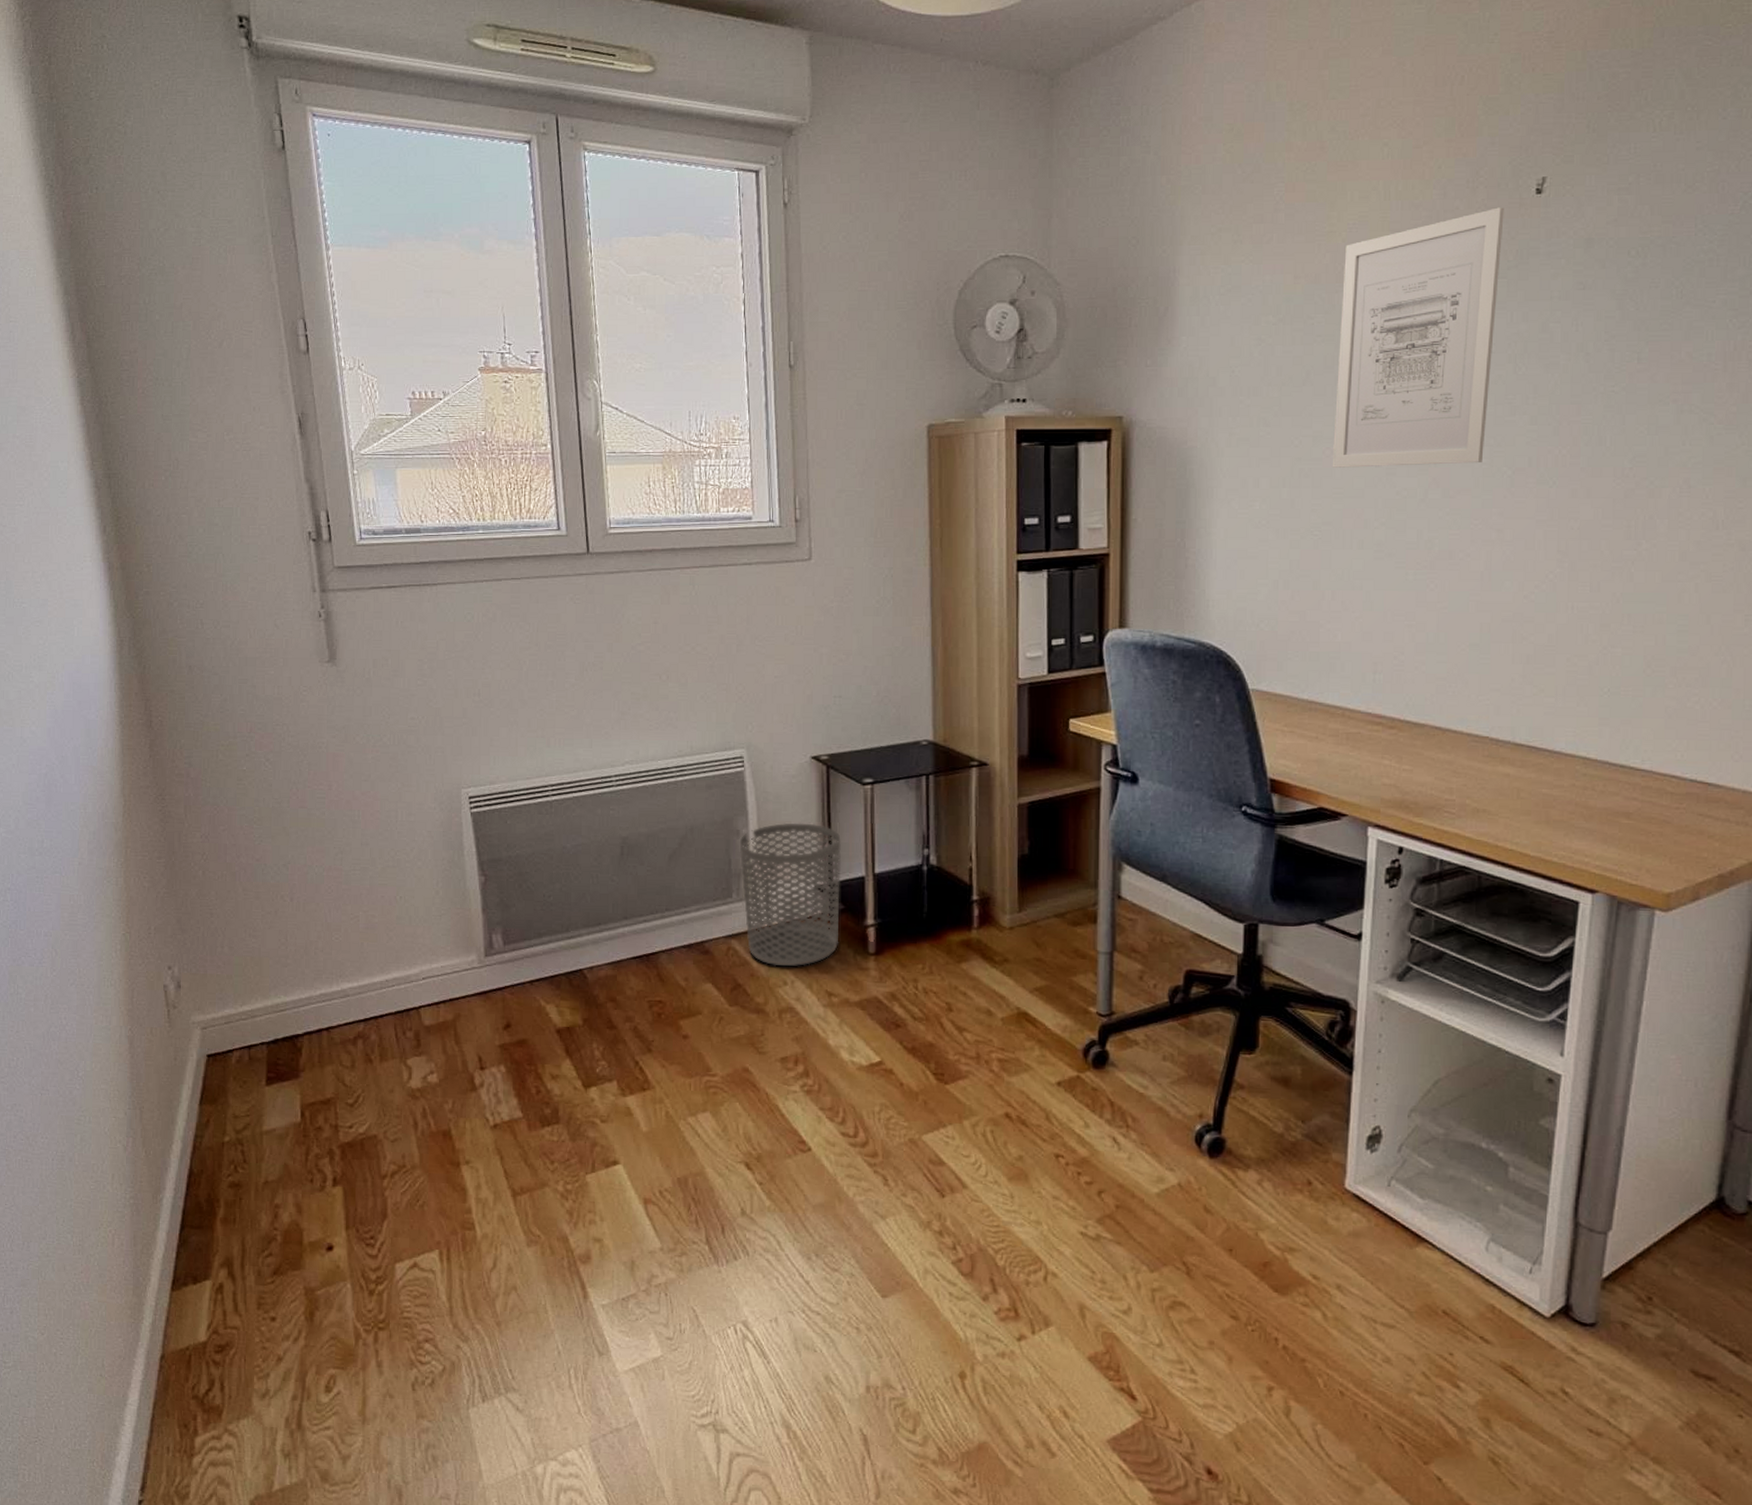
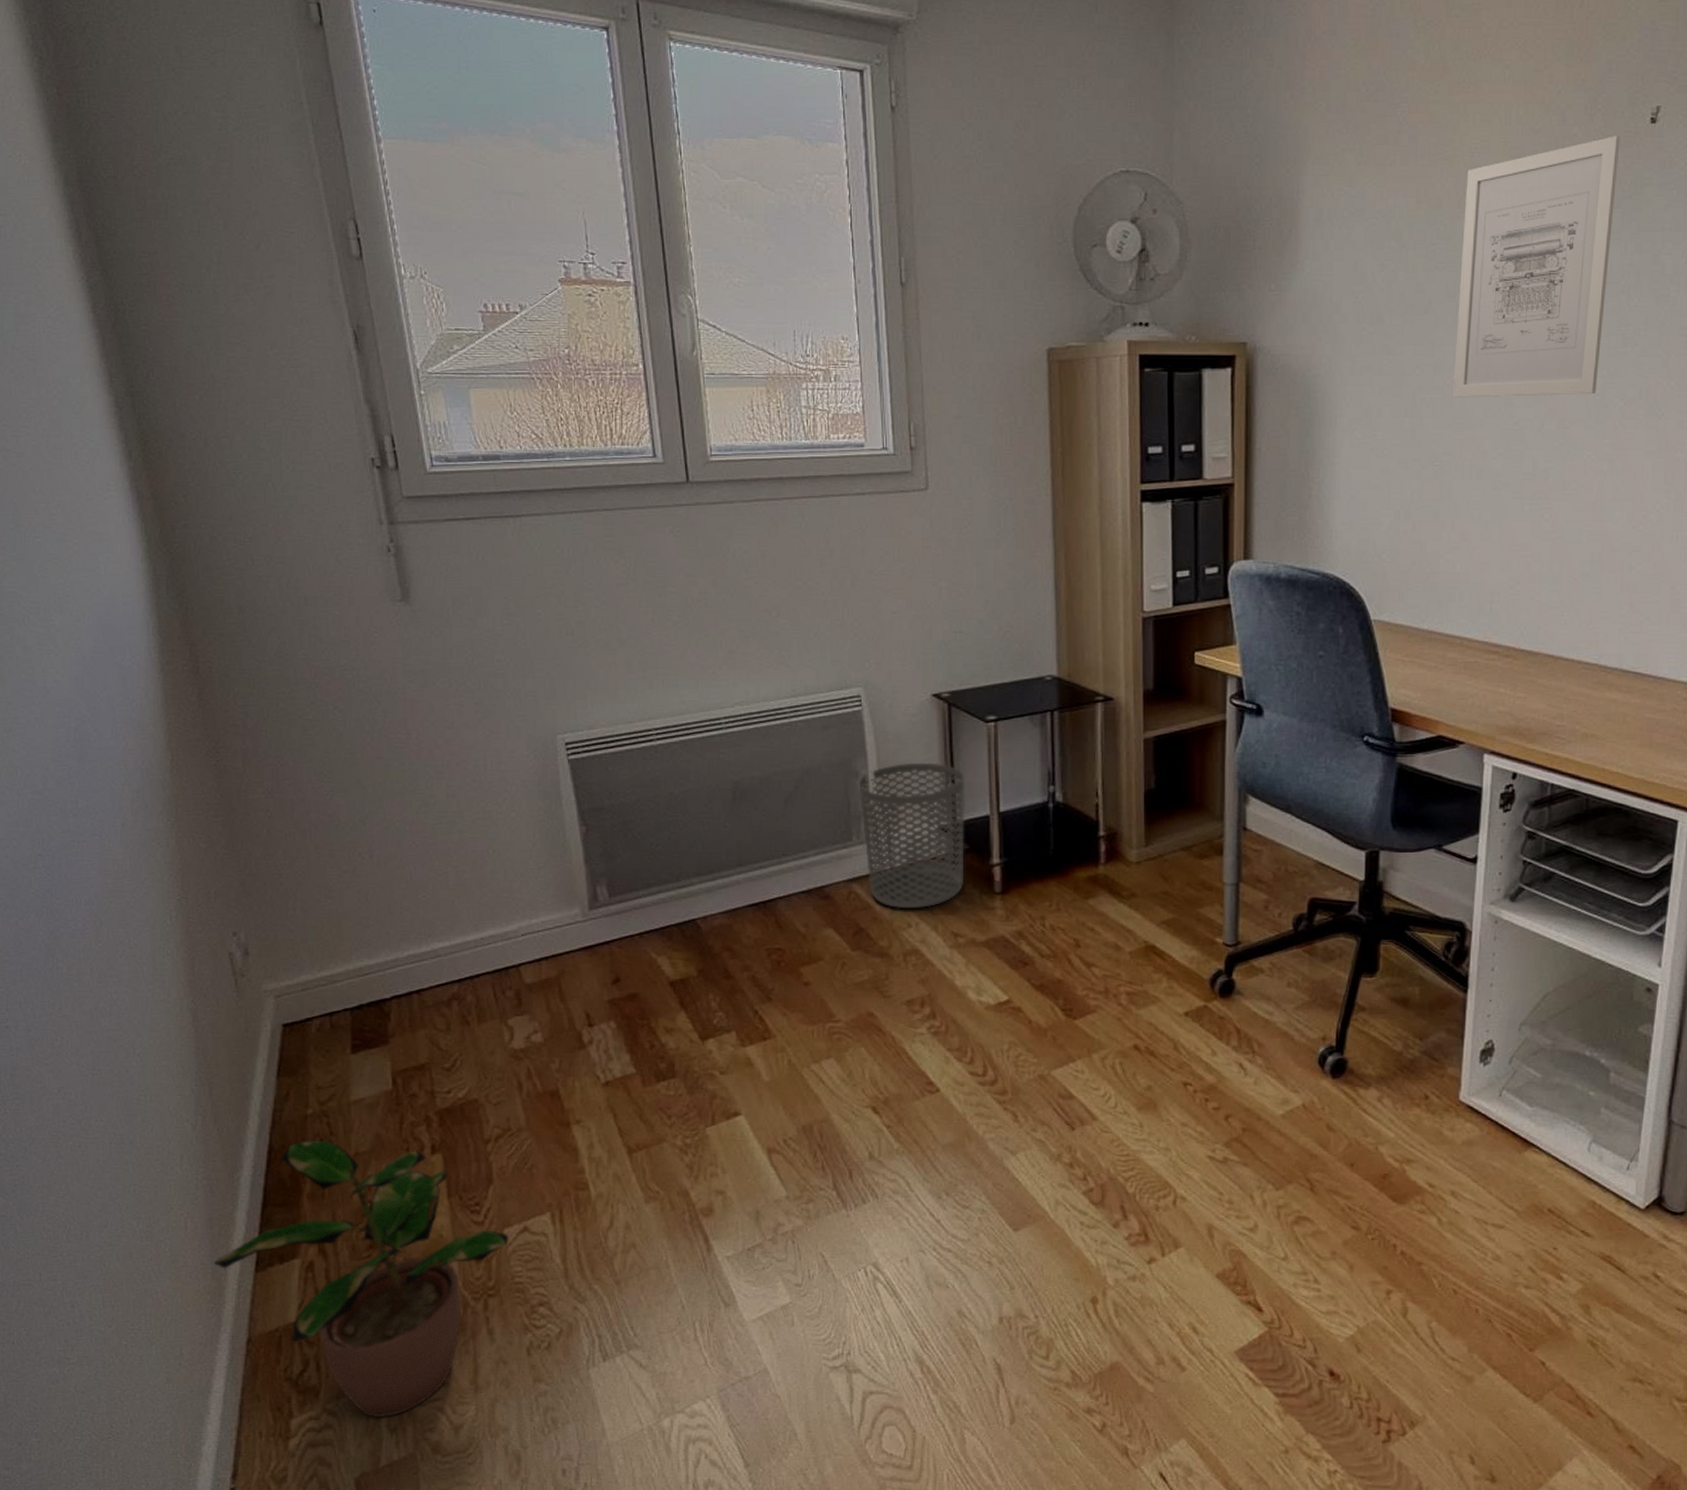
potted plant: none [135,1165,401,1443] -> present [213,1139,510,1418]

